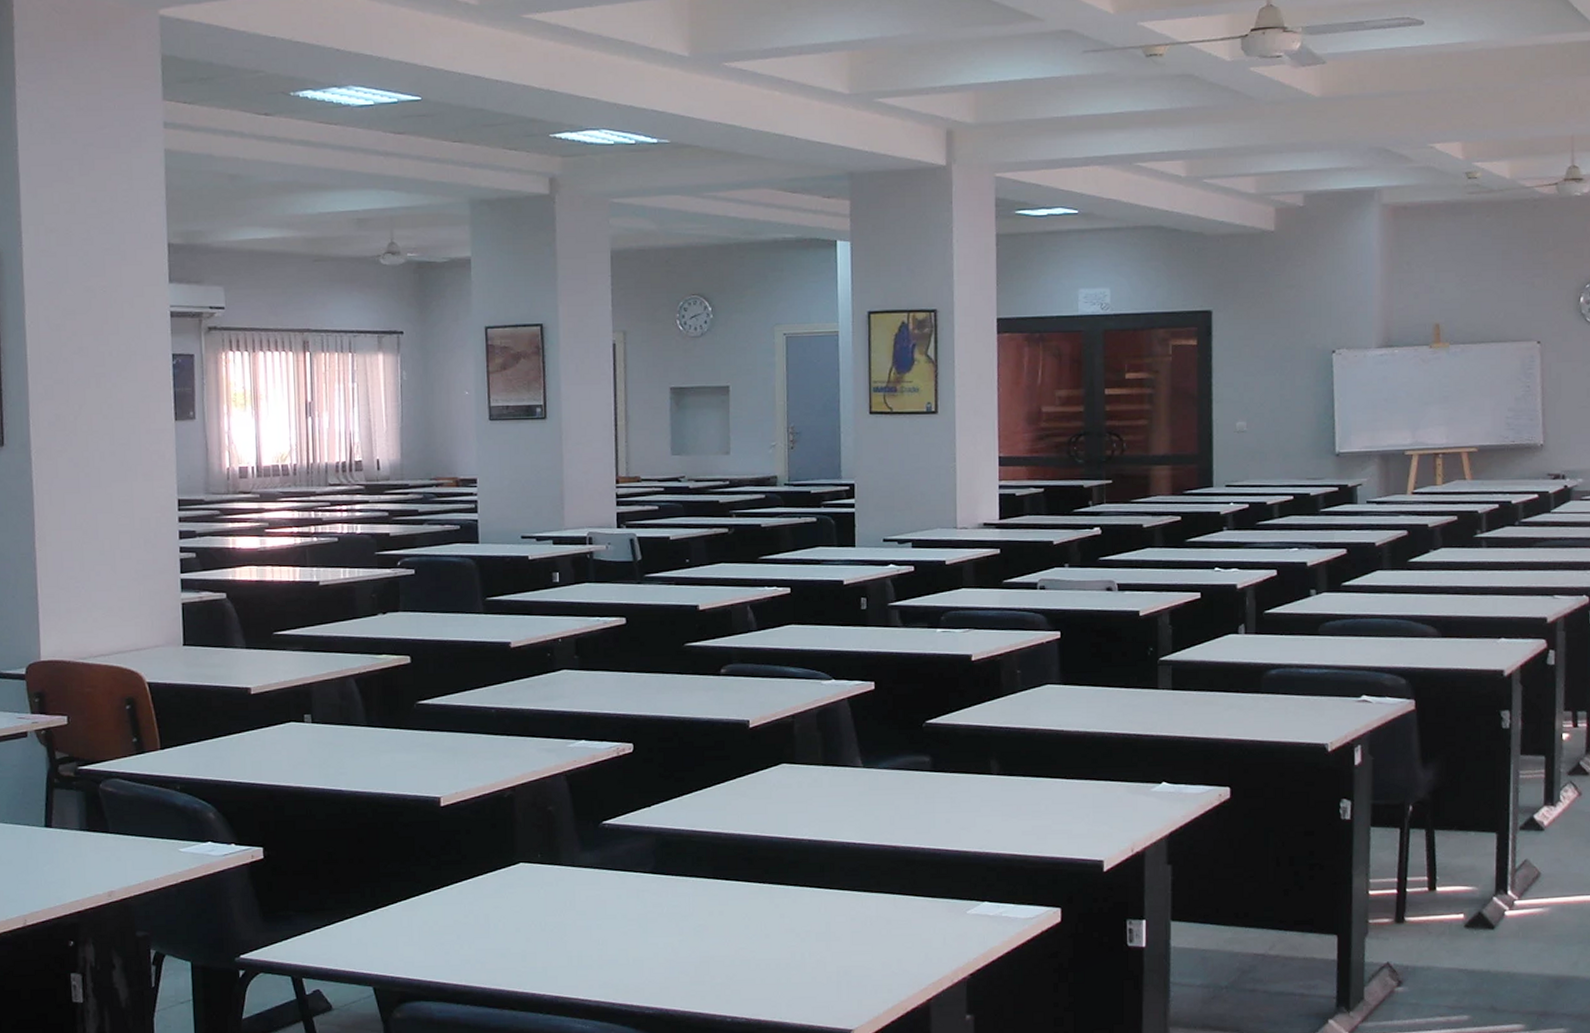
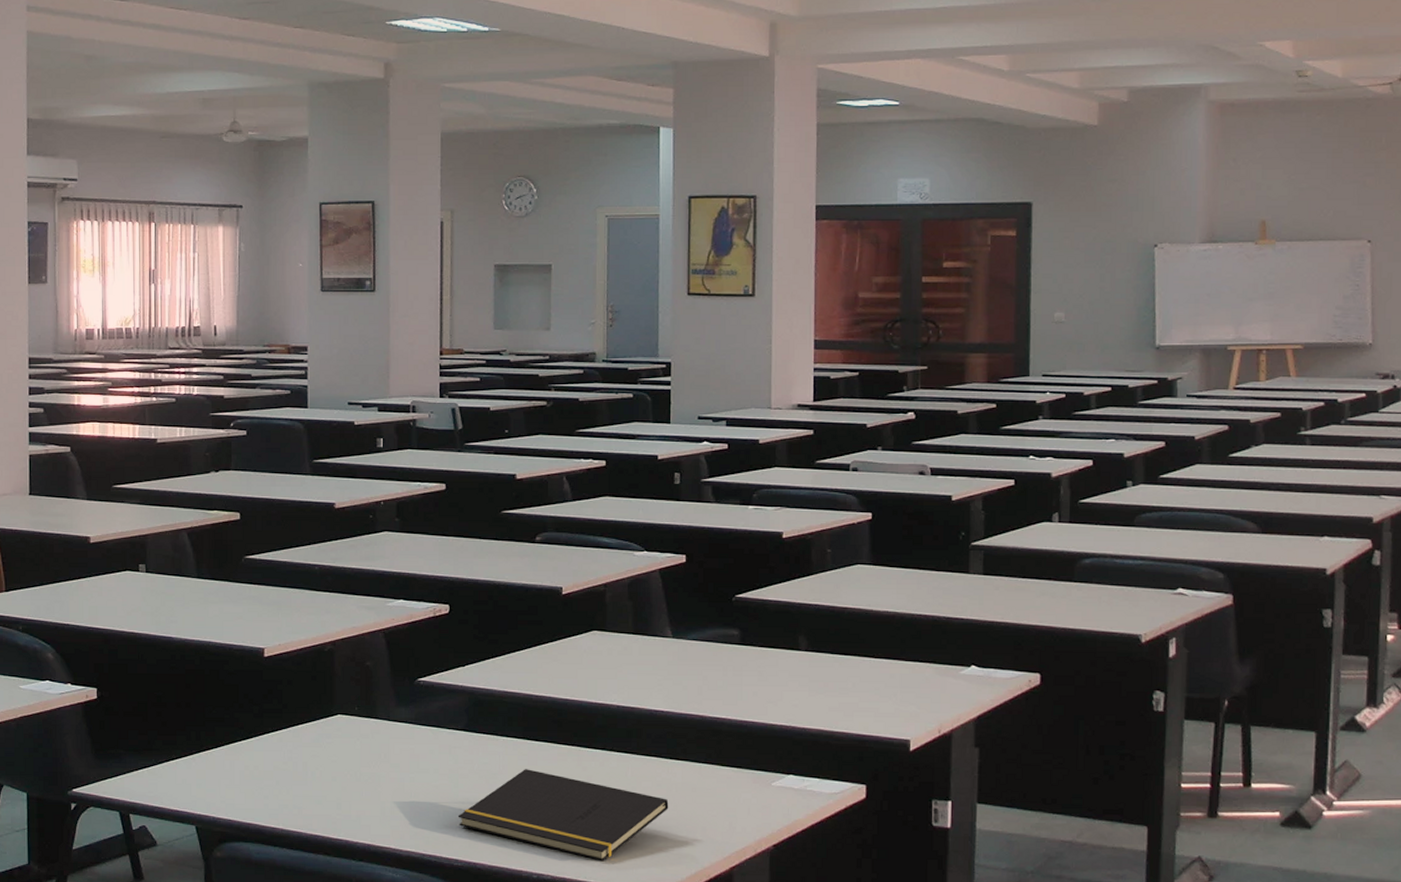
notepad: none [647,909,864,1001] -> present [457,769,669,862]

